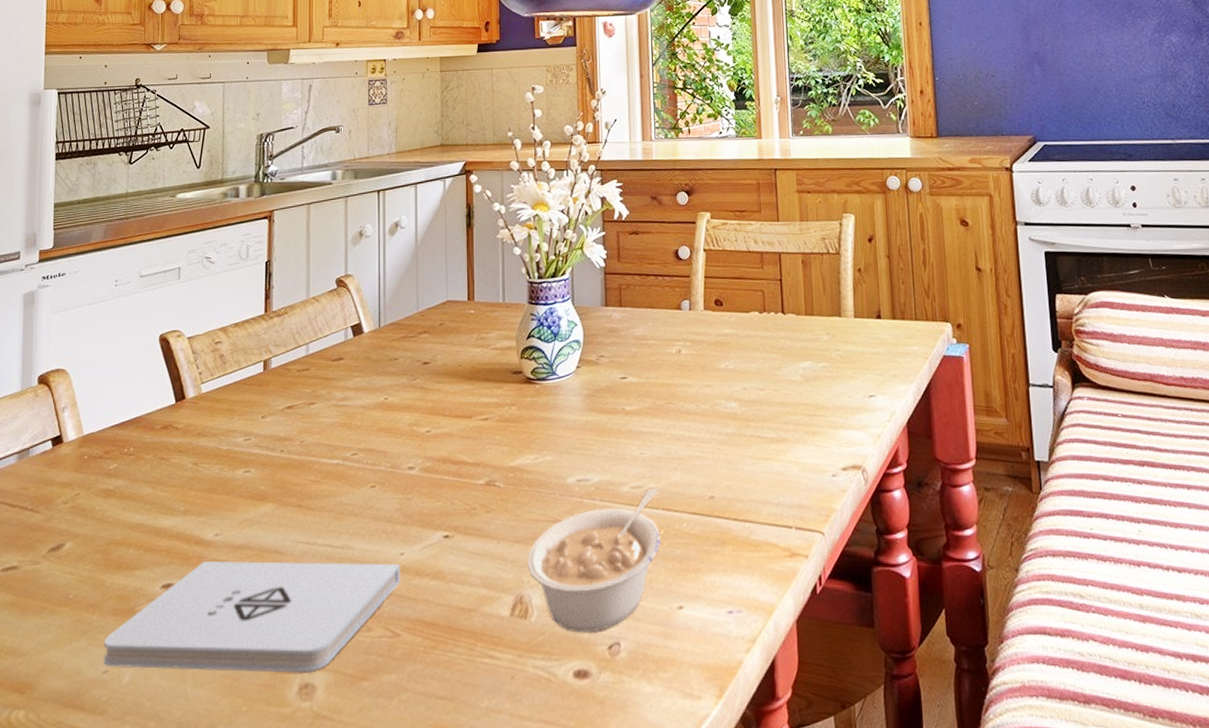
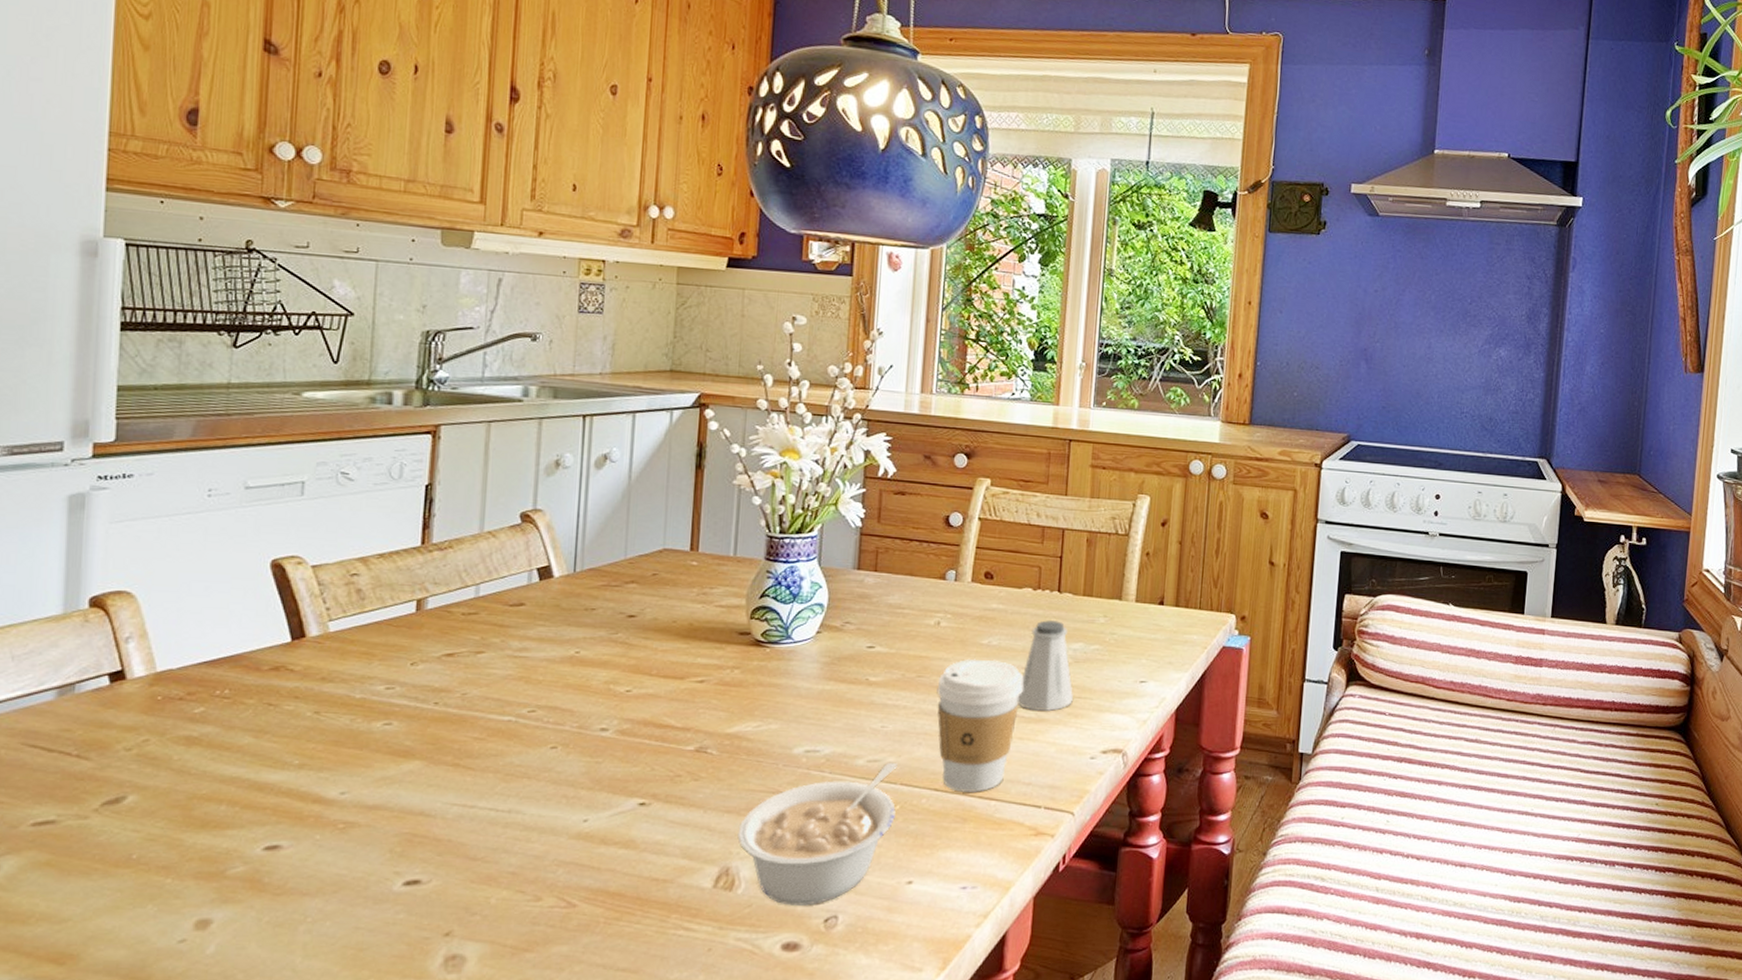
notepad: present [103,560,401,673] -> none [179,821,583,944]
coffee cup: none [685,383,762,515] -> present [937,659,1024,792]
saltshaker: none [757,340,808,432] -> present [1017,619,1073,712]

